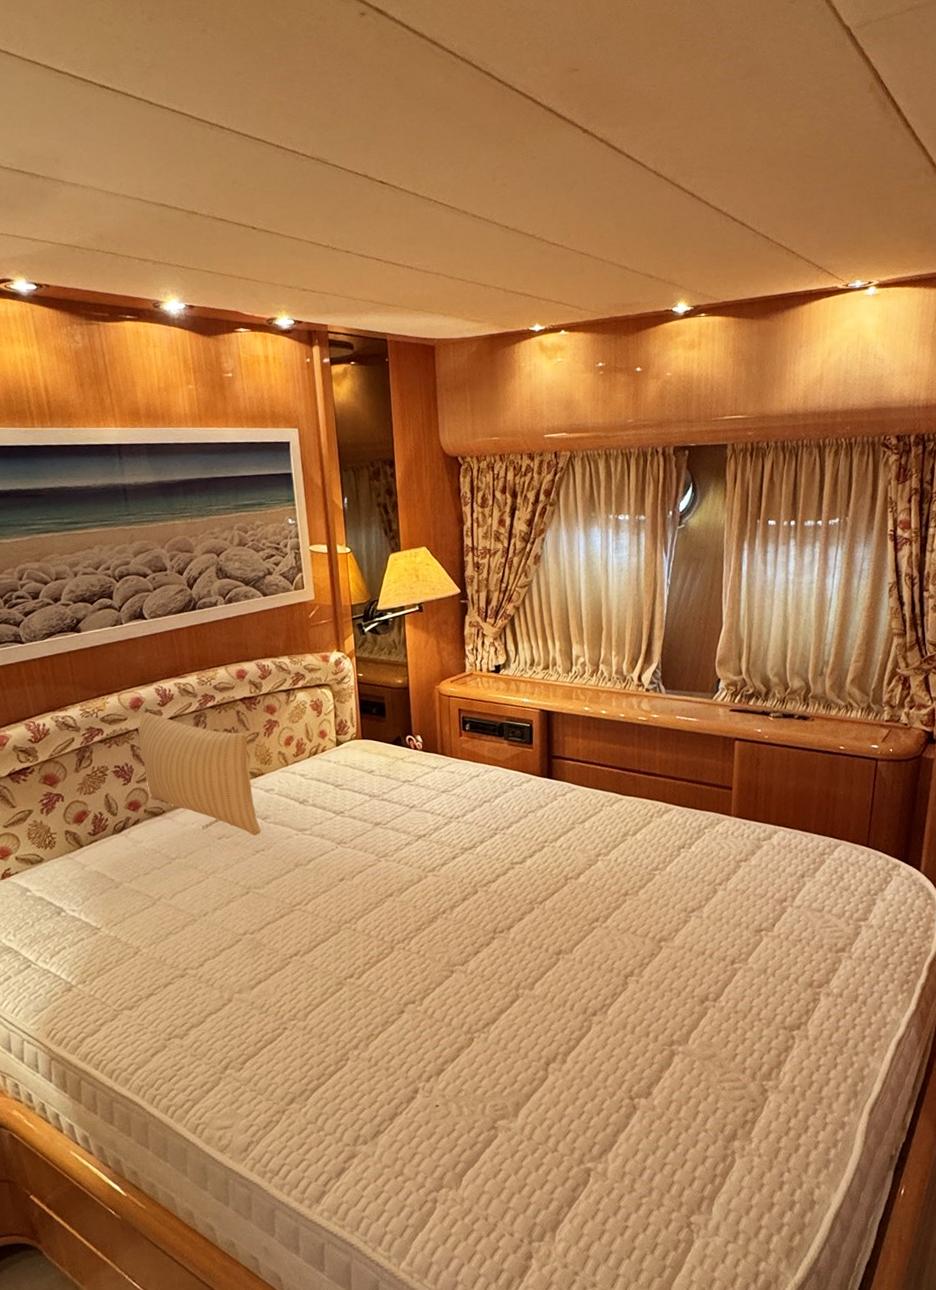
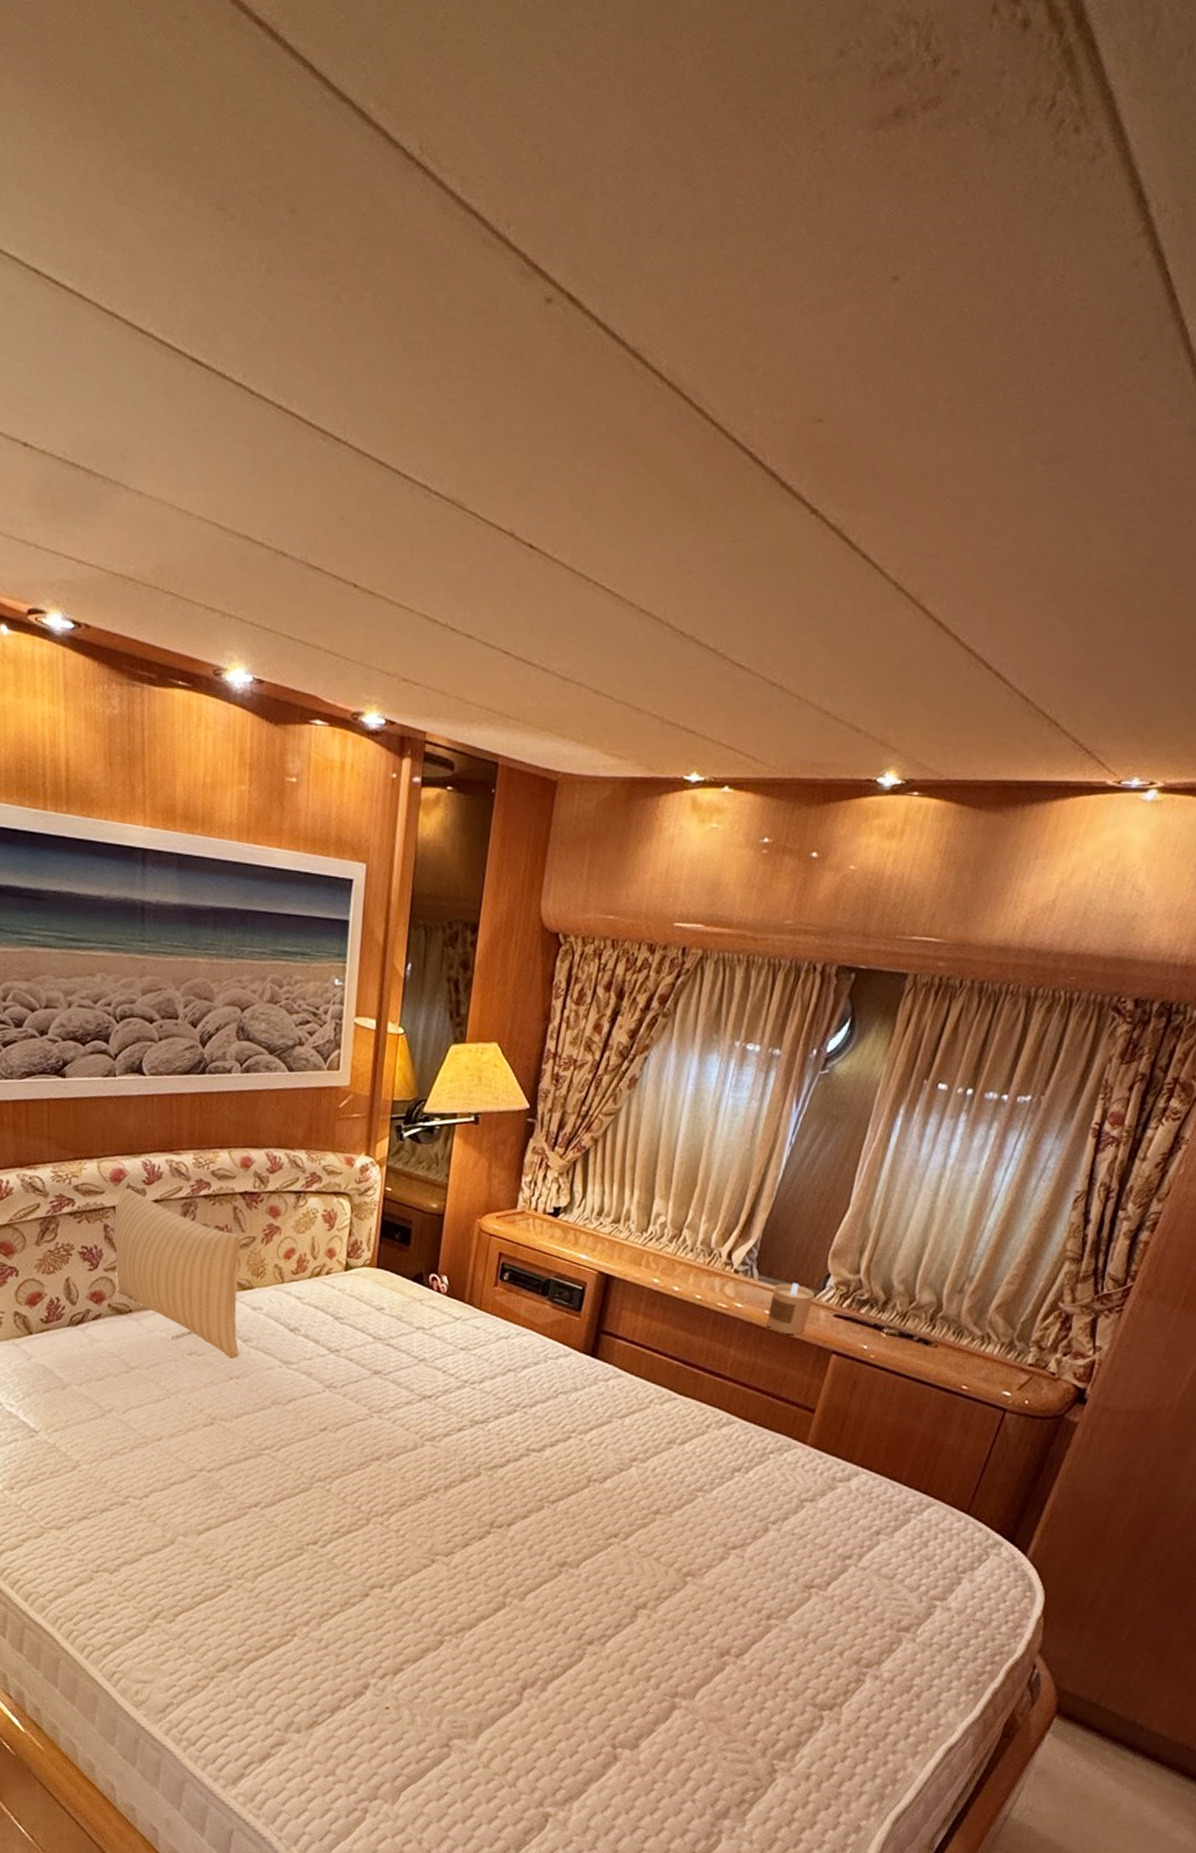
candle: none [679,691,712,732] -> present [766,1283,814,1335]

